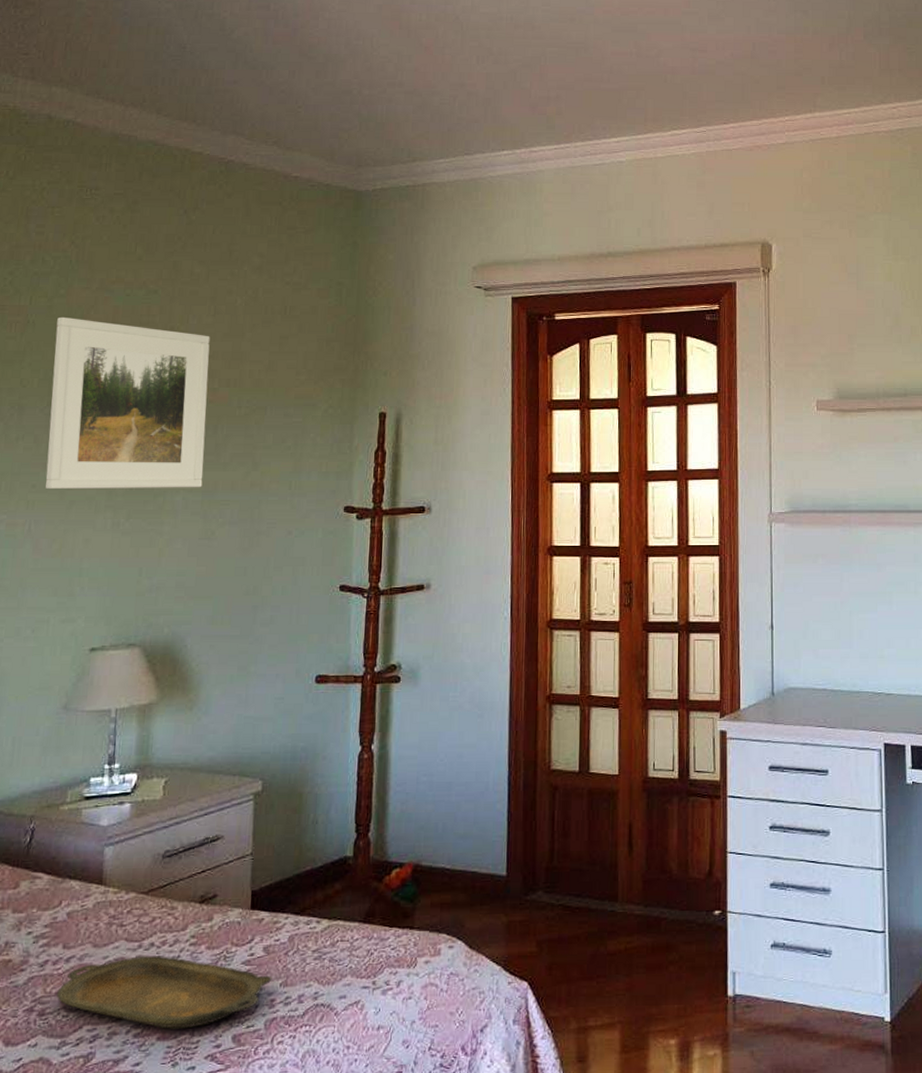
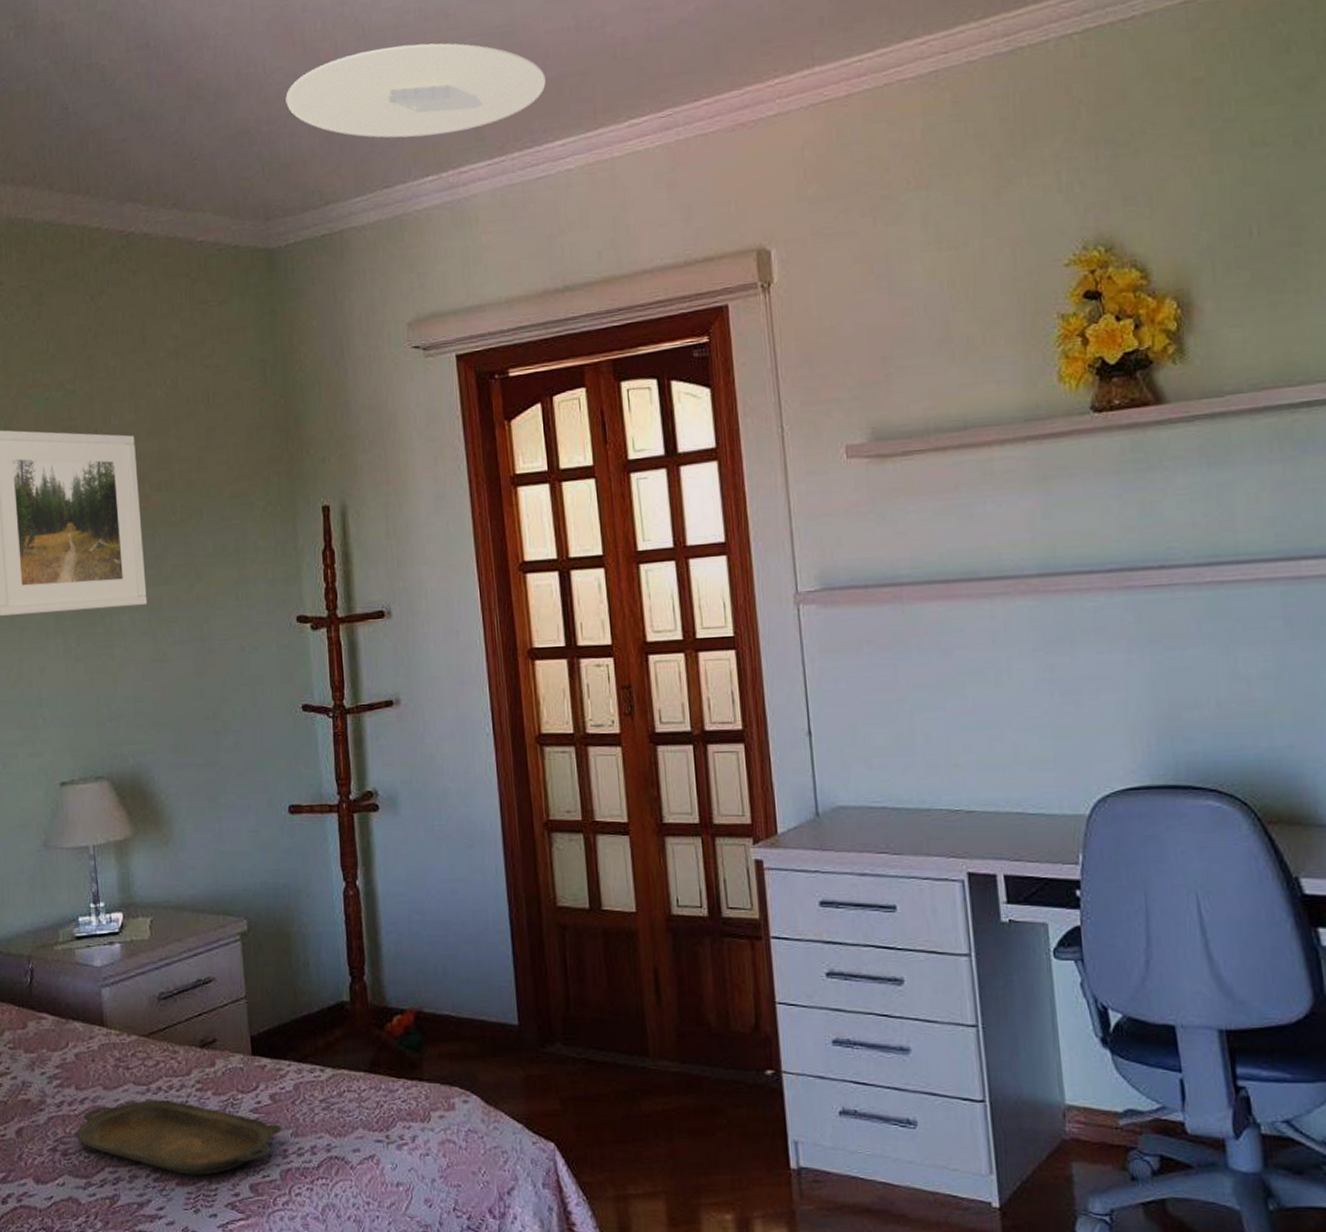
ceiling light: none [387,44,609,119] -> present [285,43,546,138]

